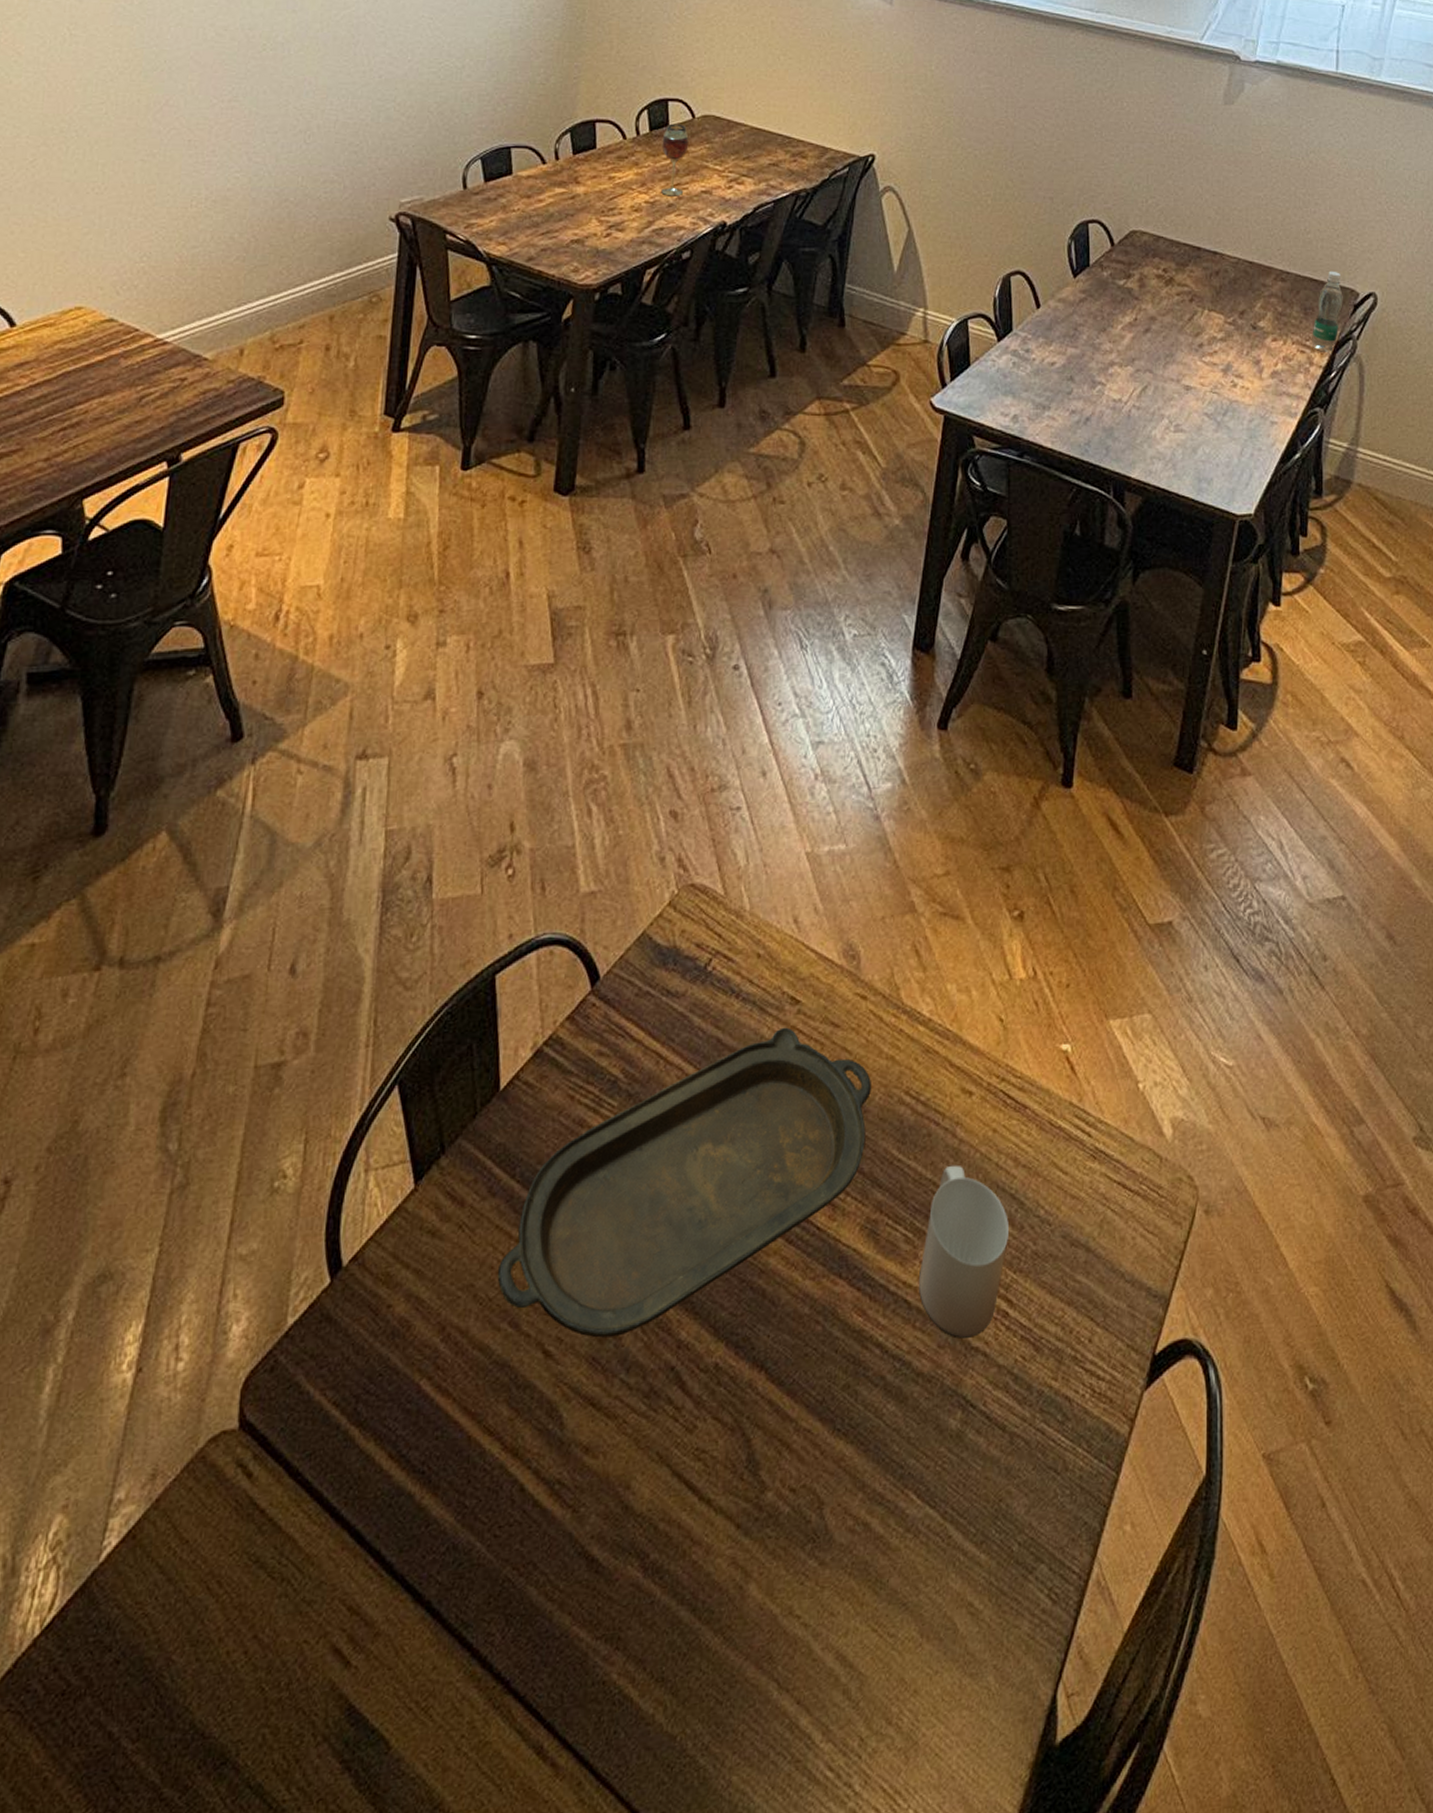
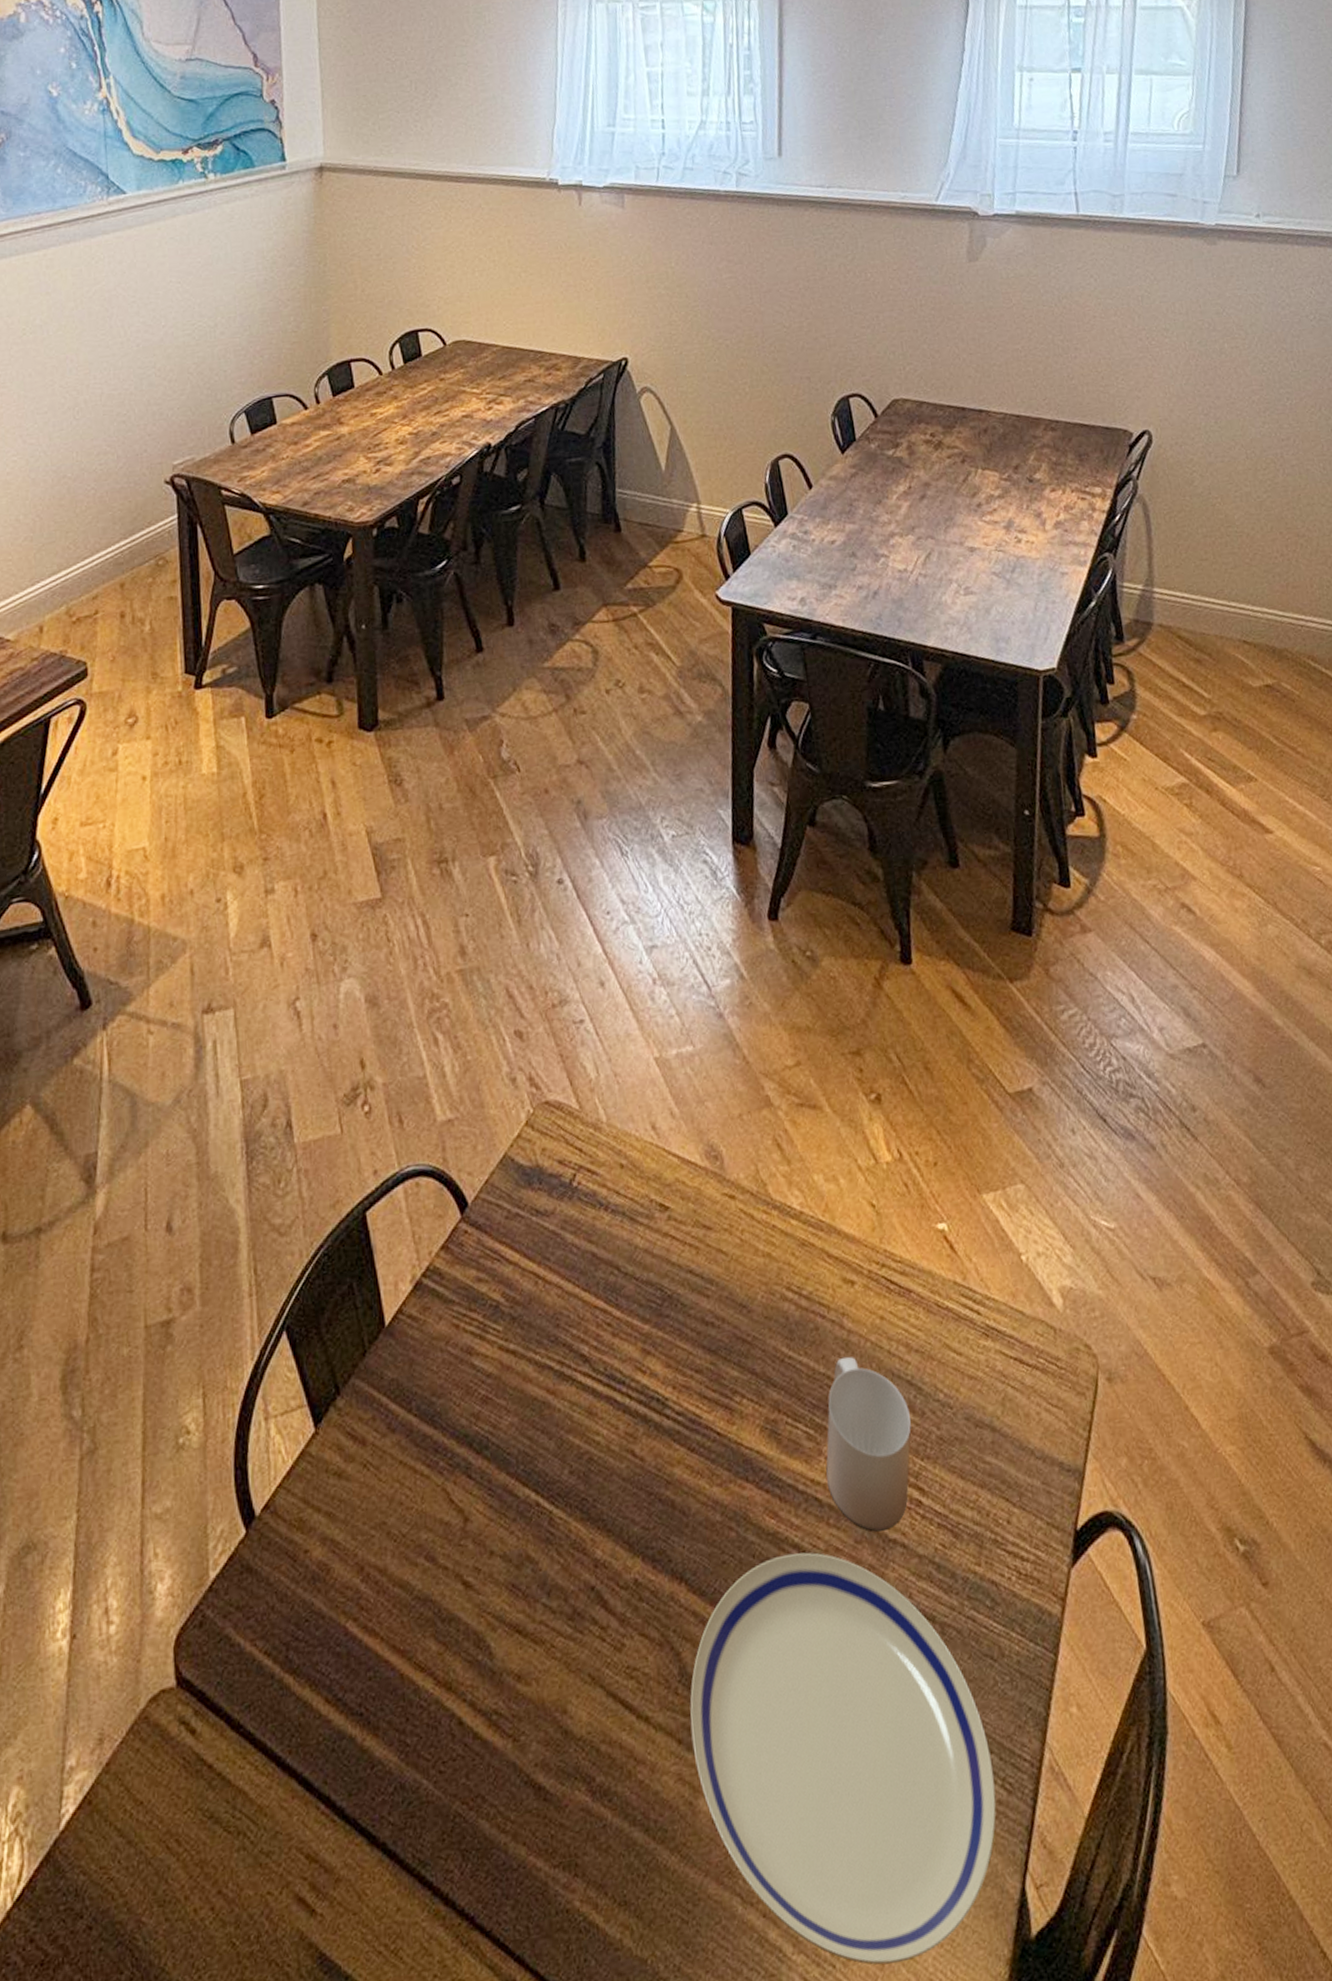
serving tray: present [497,1027,872,1338] -> none [407,1234,754,1565]
wineglass: present [661,123,689,196] -> none [417,352,444,425]
plate: none [750,1351,1041,1760] -> present [690,1552,996,1966]
bottle: present [1312,271,1343,352] -> none [1090,413,1118,497]

